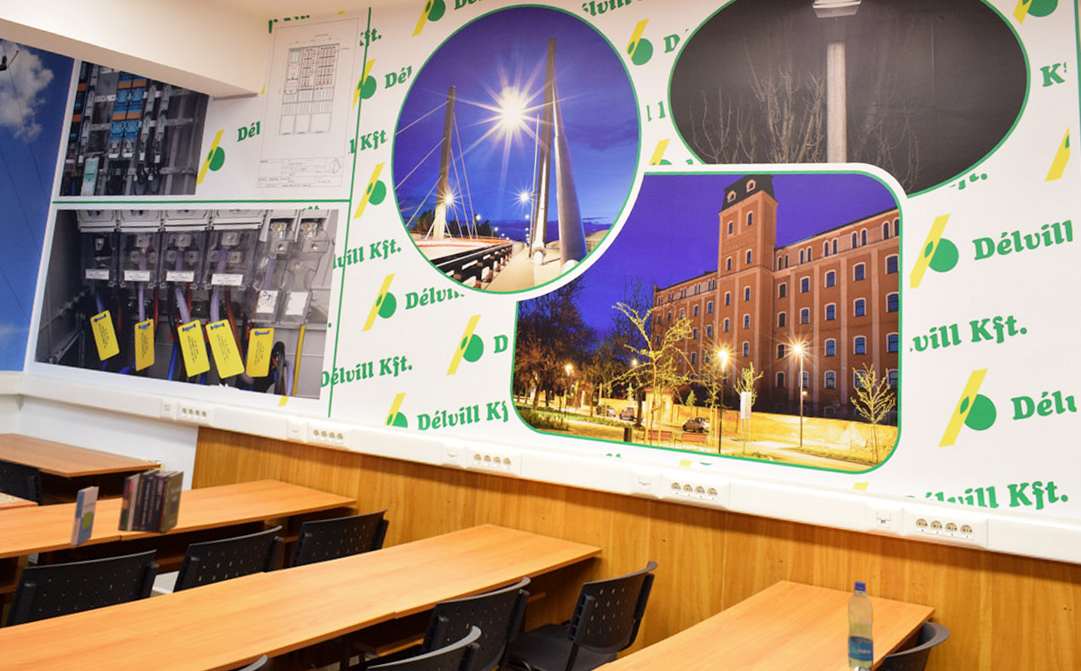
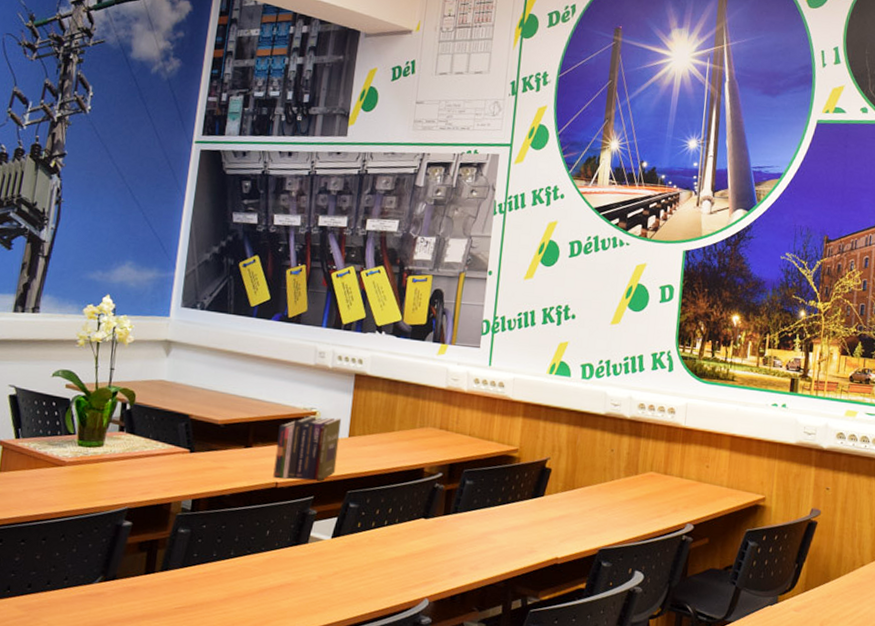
book: present [70,486,99,546] -> none [224,433,253,493]

